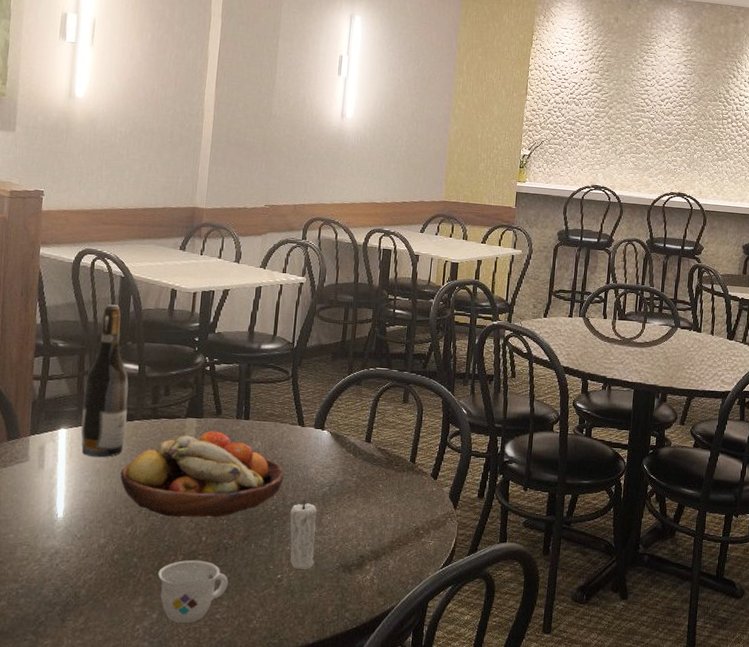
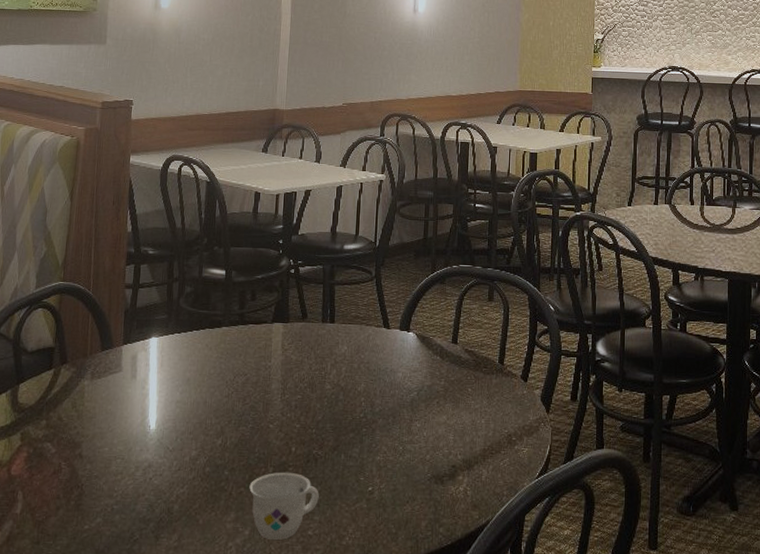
wine bottle: present [81,304,129,458] -> none [171,210,216,366]
fruit bowl: present [120,431,285,518] -> none [209,335,372,427]
candle: present [289,500,317,569] -> none [379,406,406,481]

